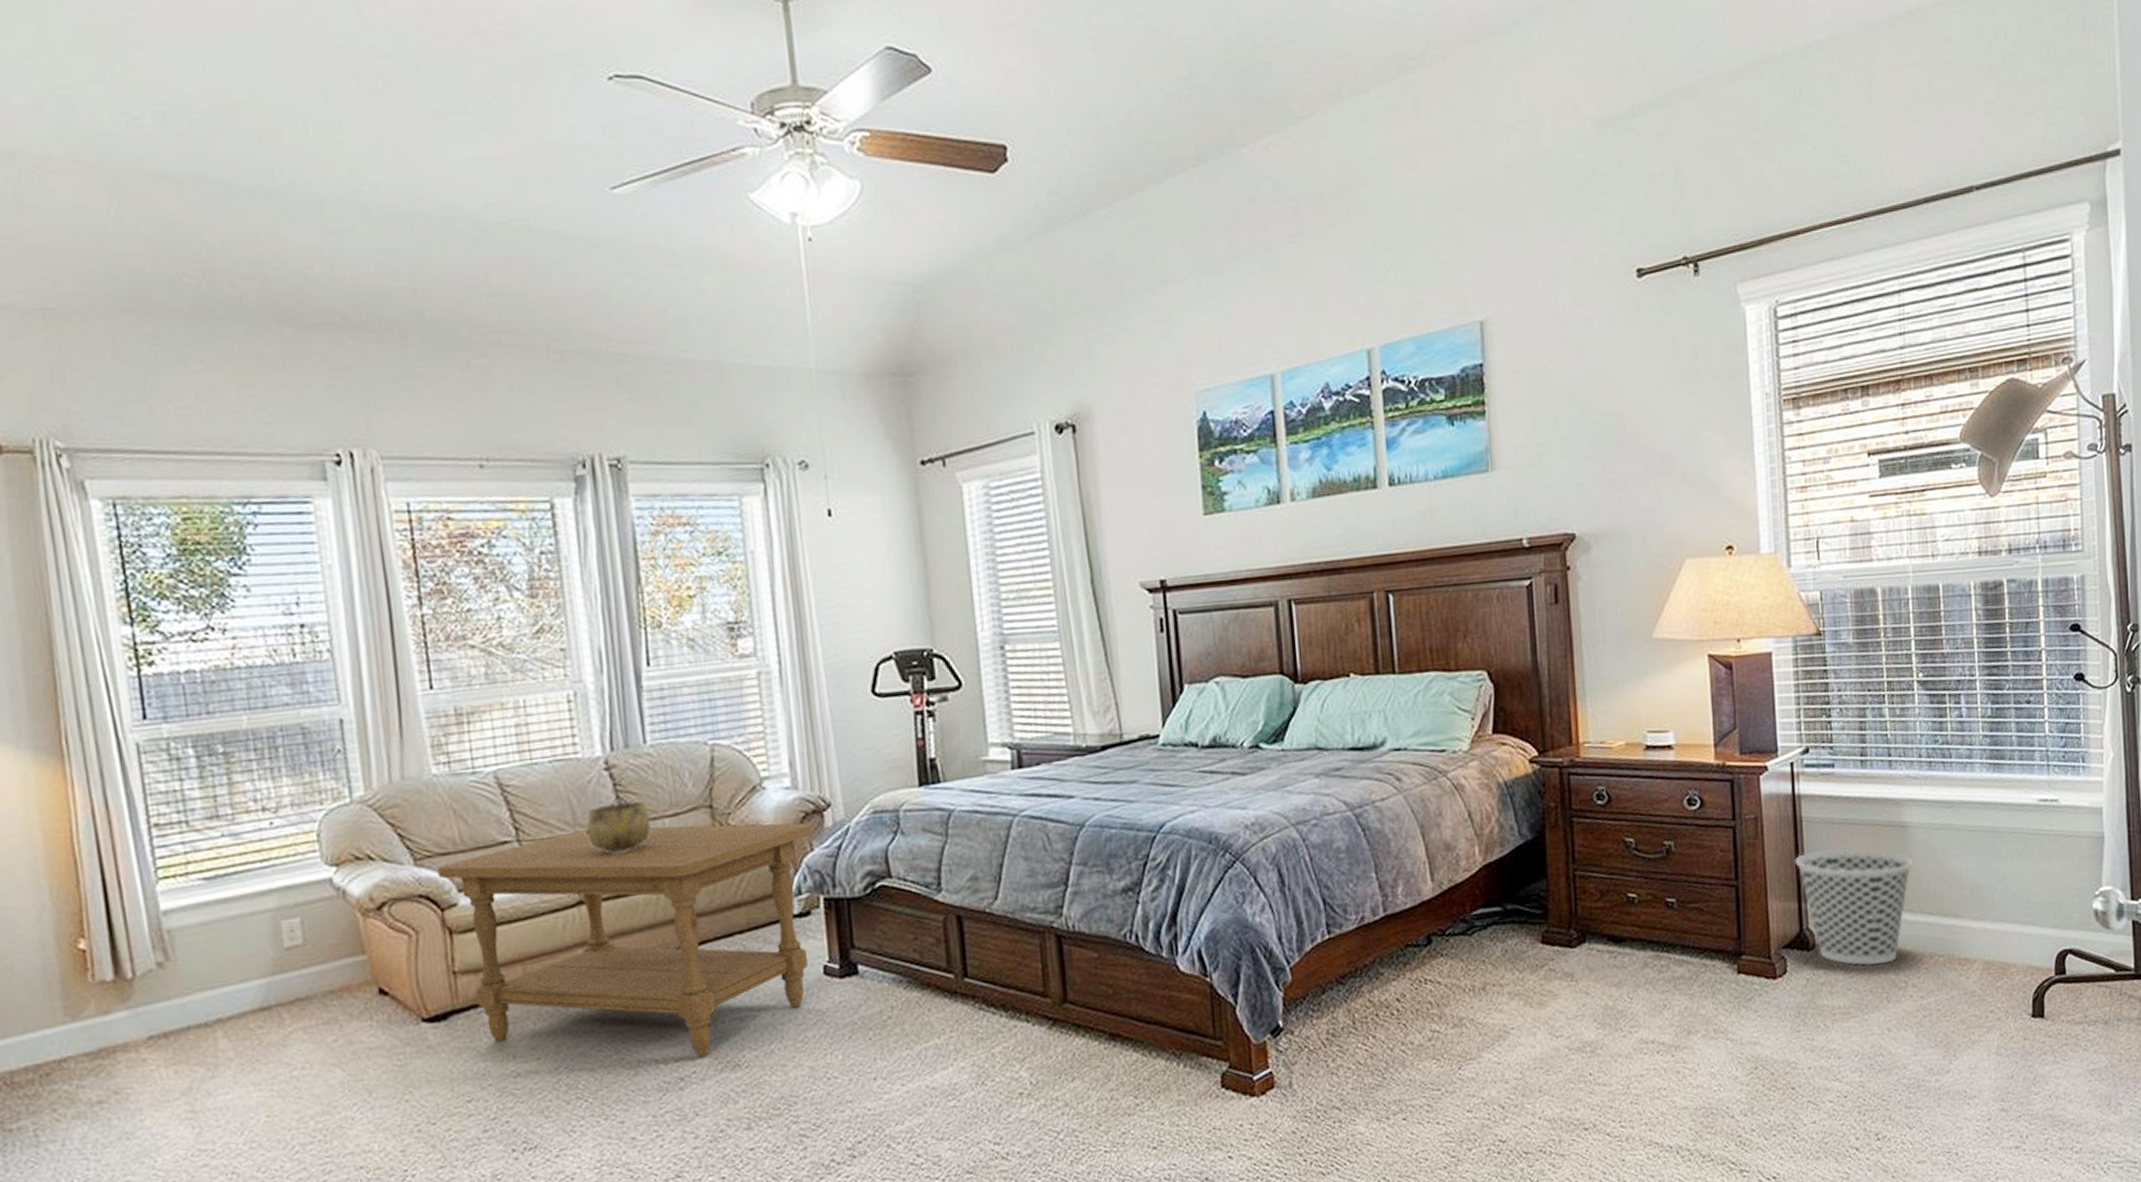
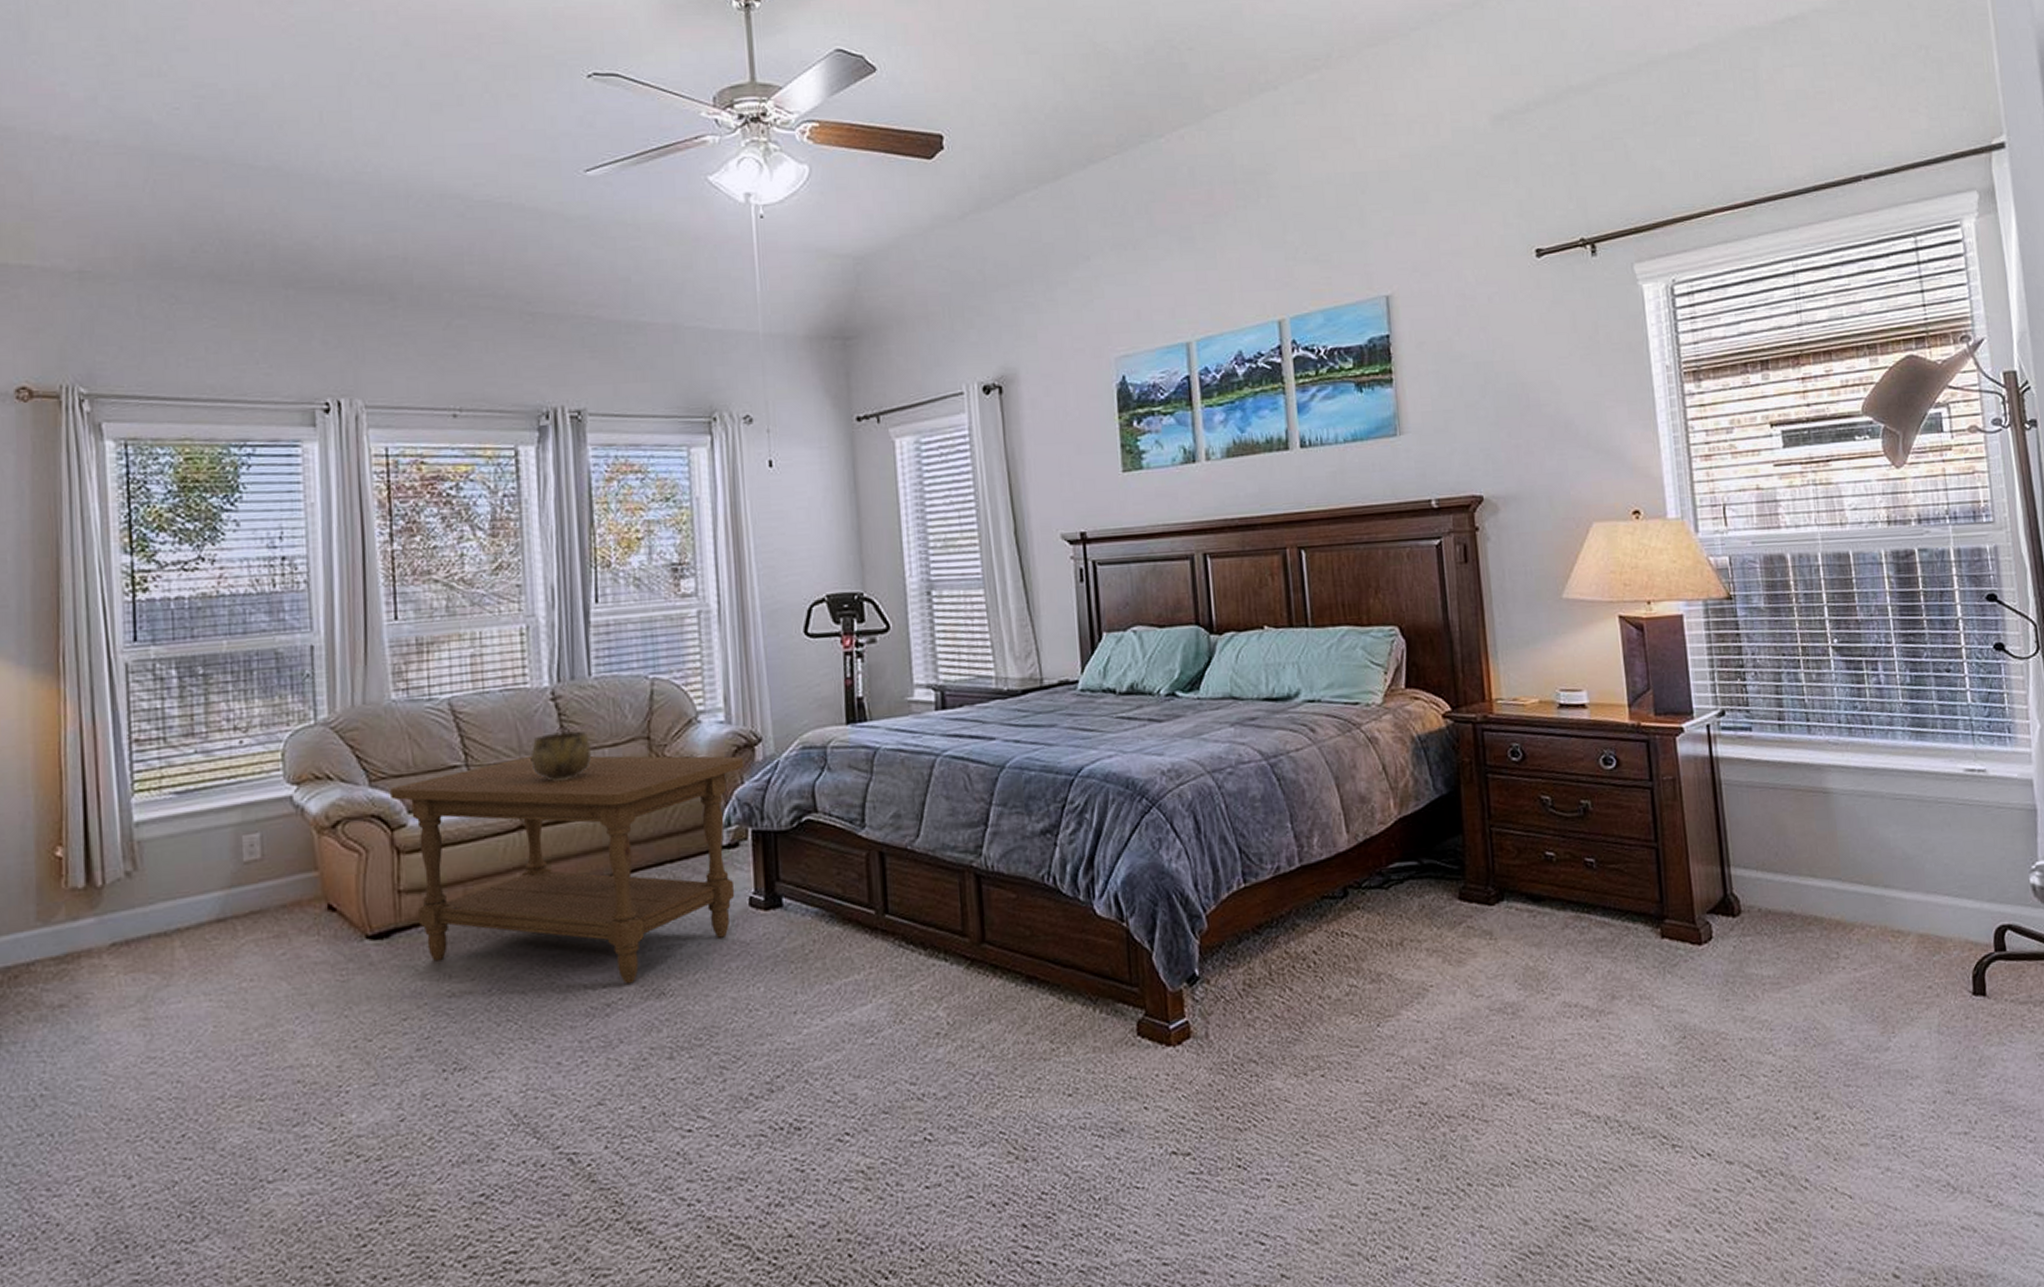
wastebasket: present [1795,848,1913,965] -> none [1716,813,1838,934]

